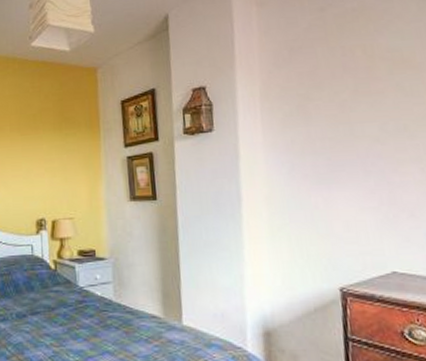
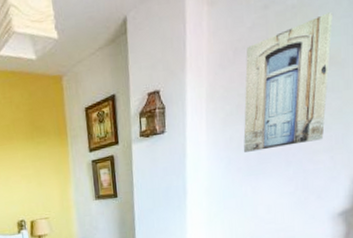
wall art: none [303,16,409,158] -> present [243,12,333,152]

